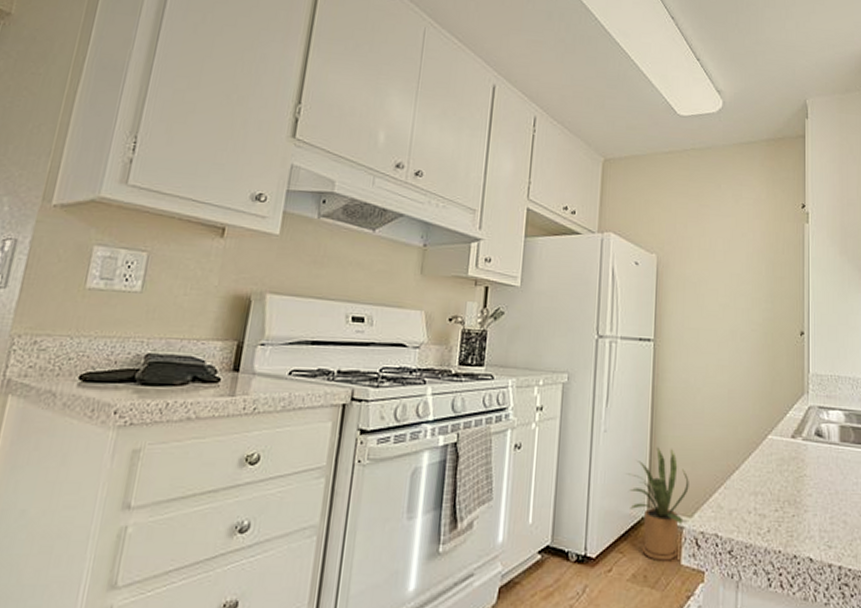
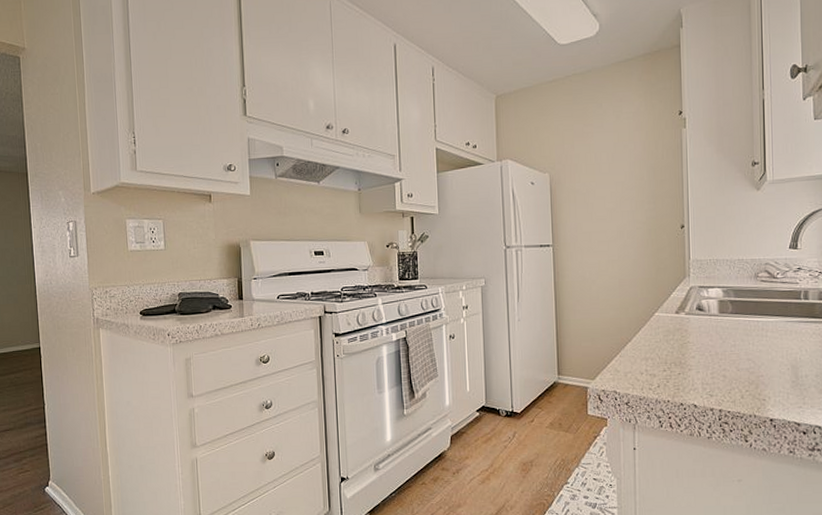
house plant: present [627,447,689,561] -> none [539,329,590,413]

